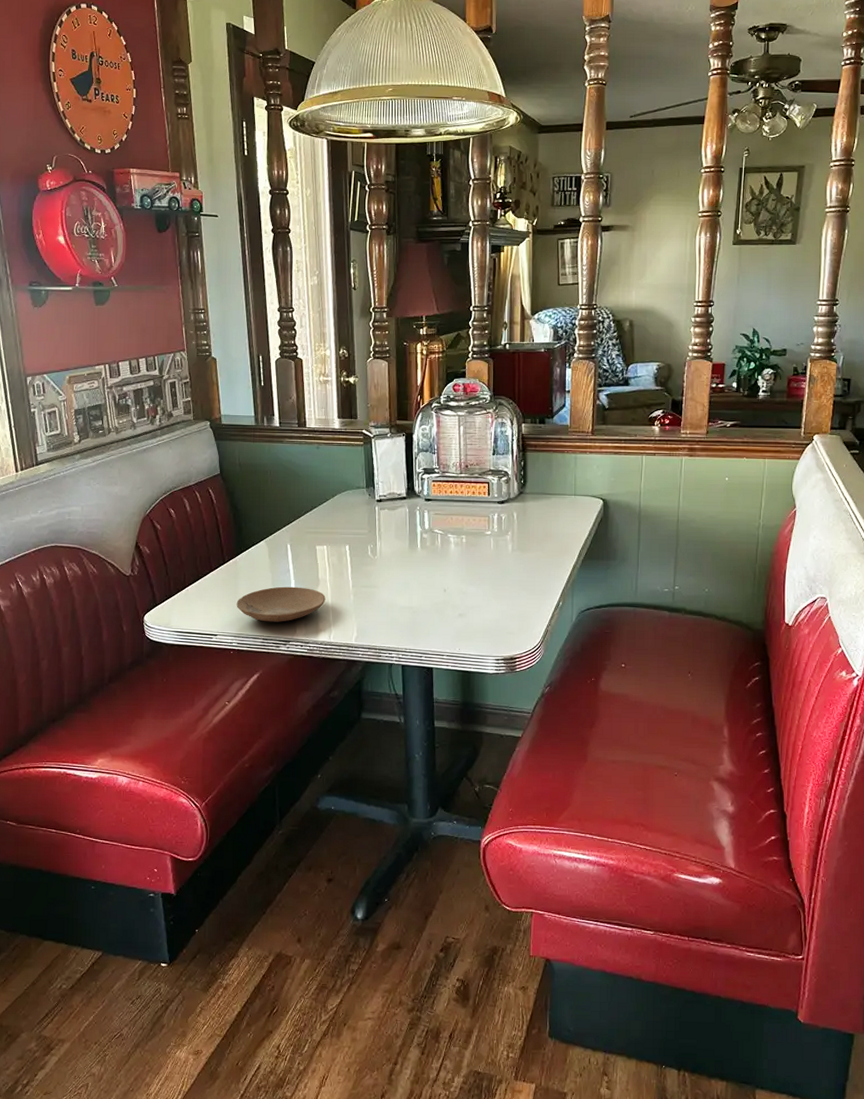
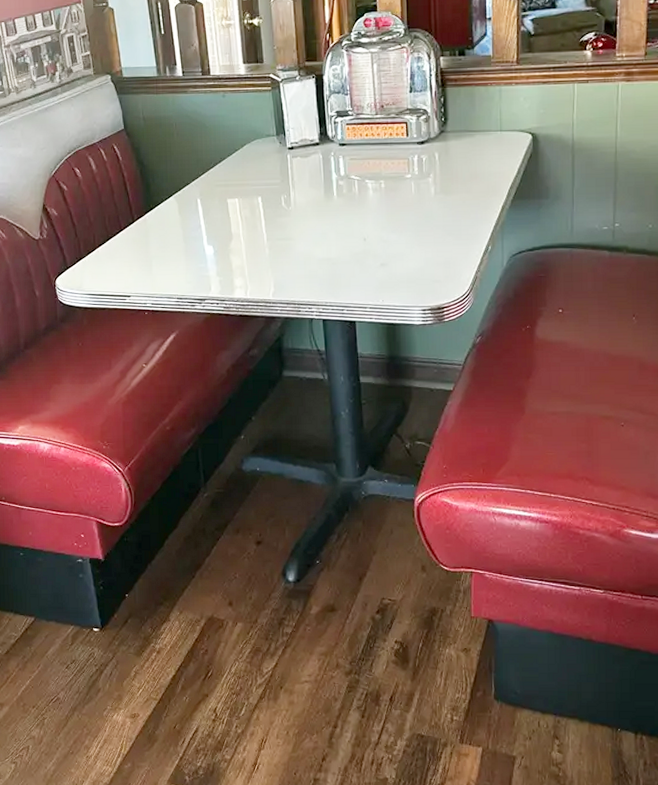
plate: present [236,586,326,622] -> none [148,243,240,281]

